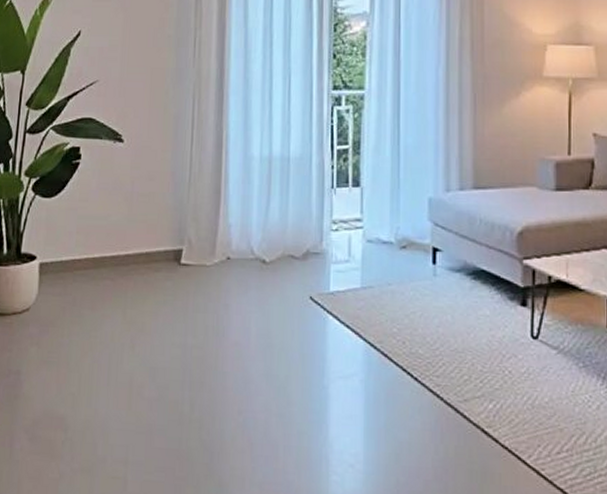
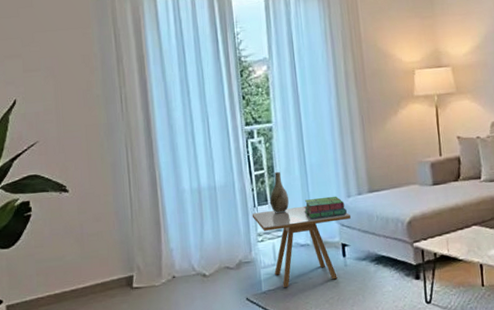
side table: none [328,194,447,292] -> present [252,206,351,288]
vase: none [352,149,374,200] -> present [270,171,289,214]
stack of books: none [391,187,443,213] -> present [304,196,347,220]

